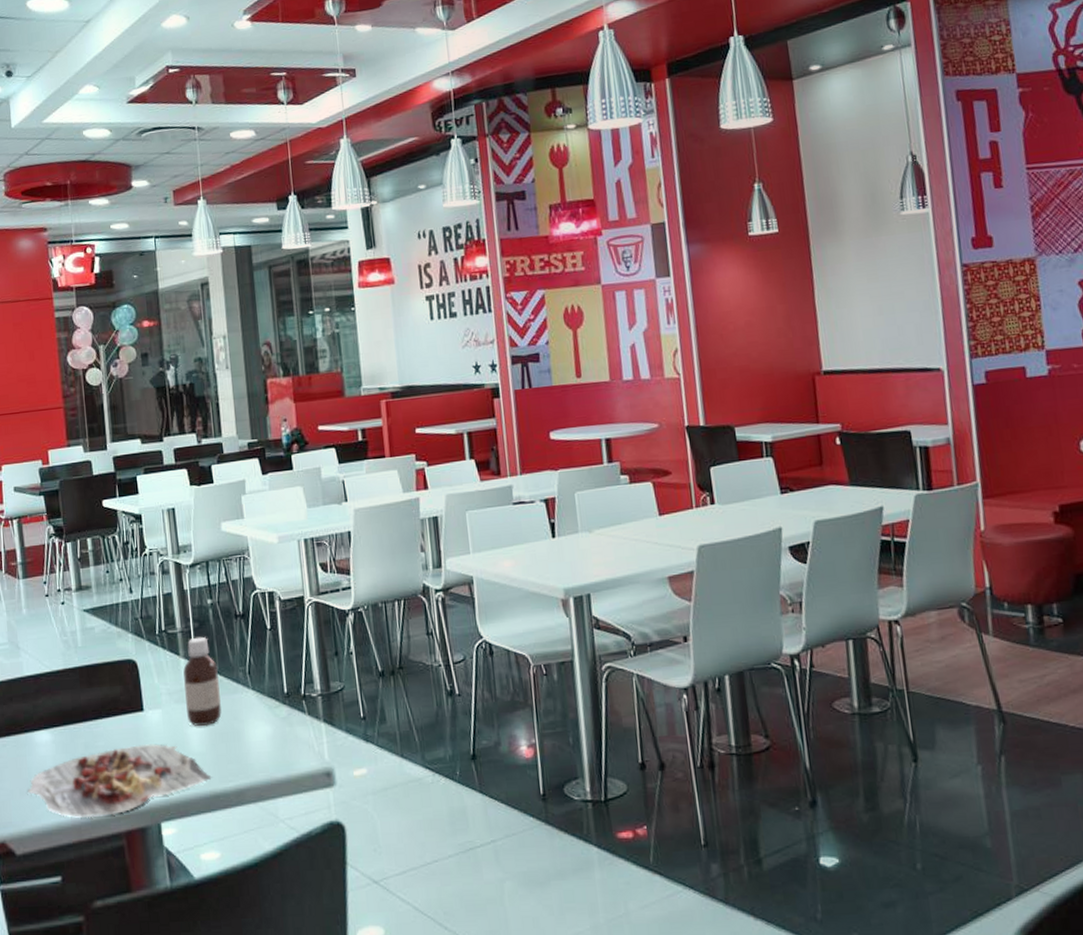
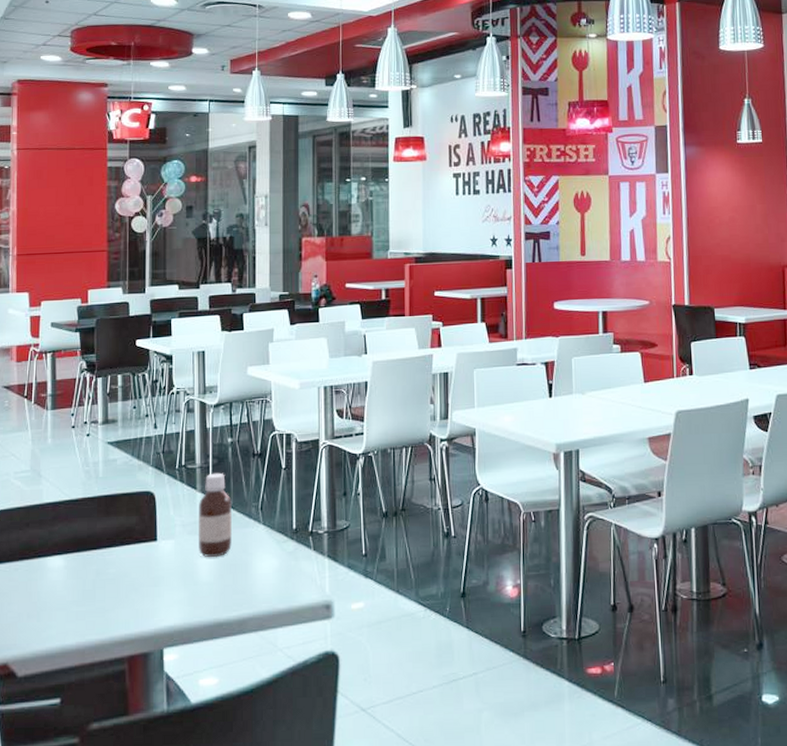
food tray: present [28,744,212,818] -> none [36,573,217,643]

